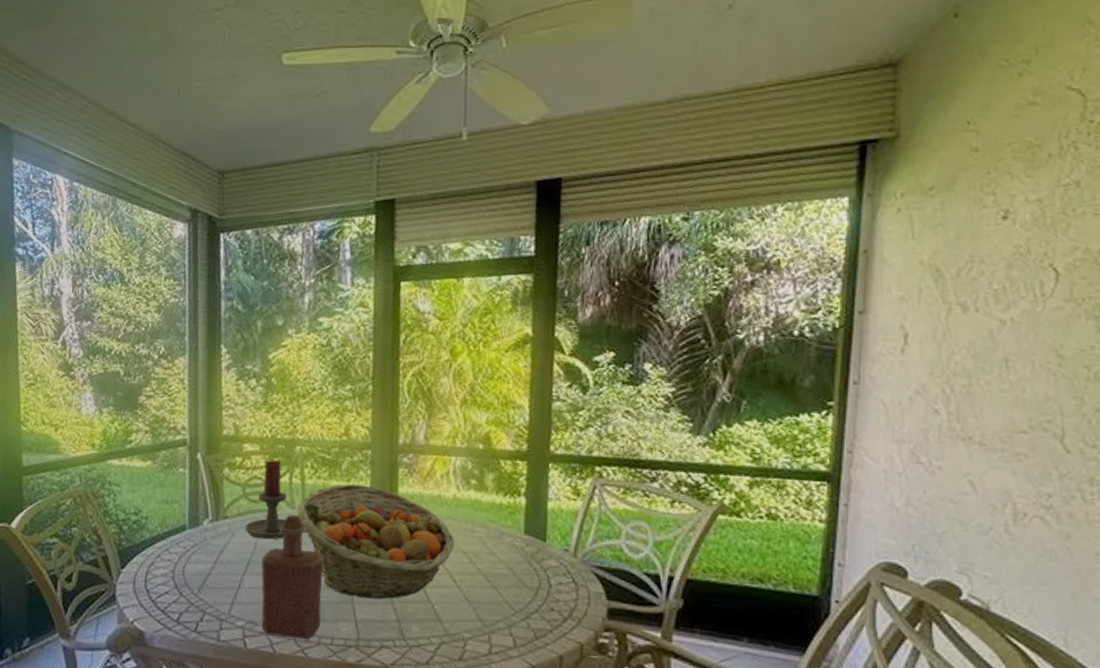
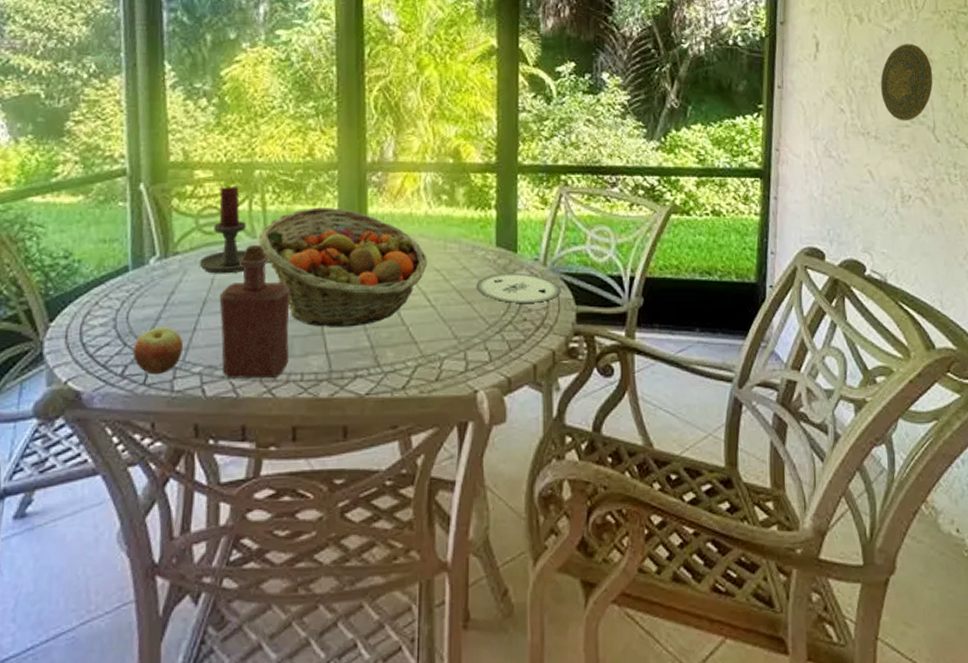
apple: none [187,582,229,624] -> present [133,327,183,374]
plate: none [502,561,592,594] -> present [476,272,561,303]
decorative plate: none [990,337,1063,427] -> present [881,44,933,121]

